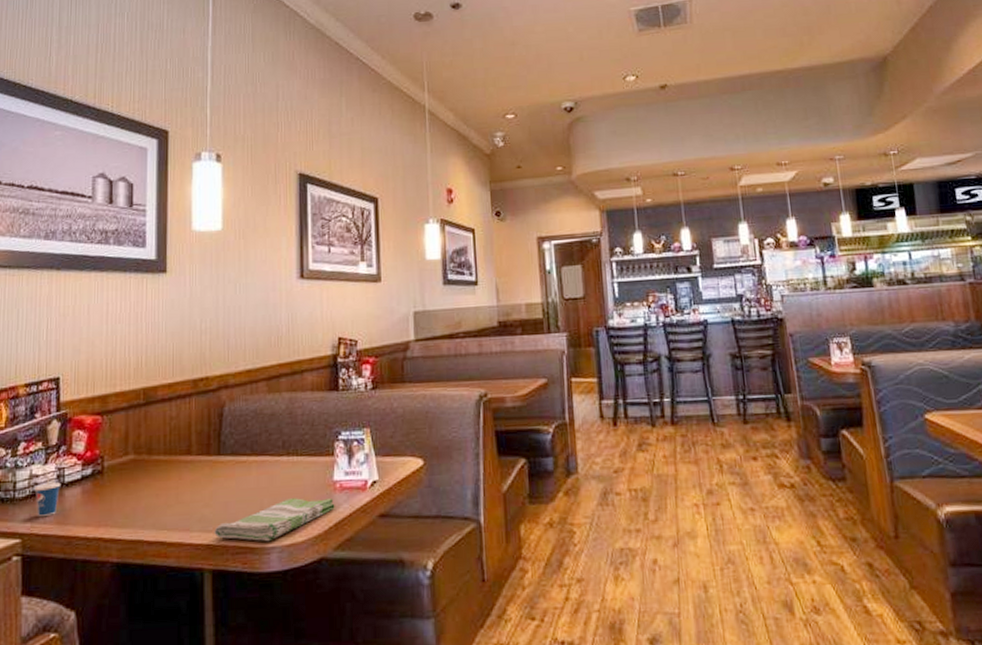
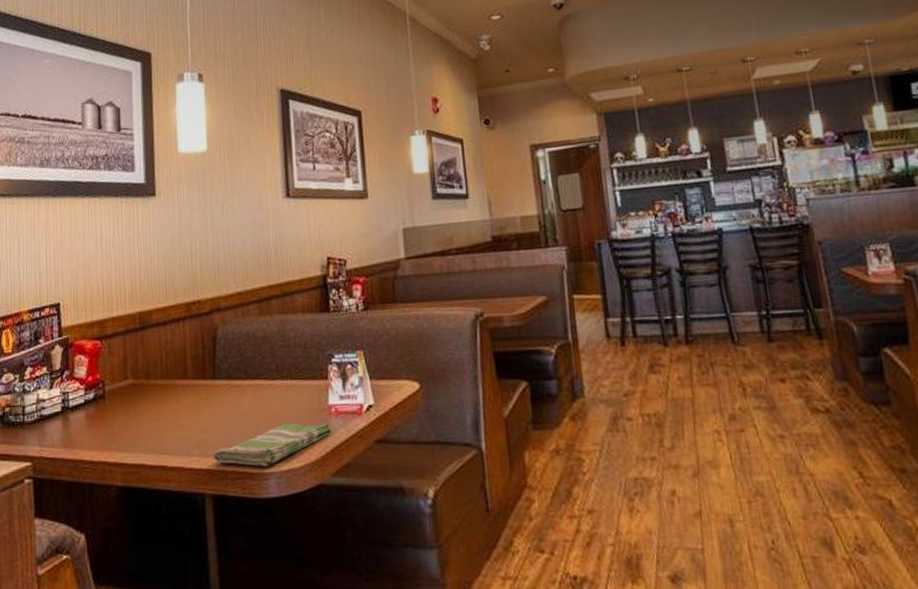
cup: present [34,470,61,518] -> none [42,394,66,441]

